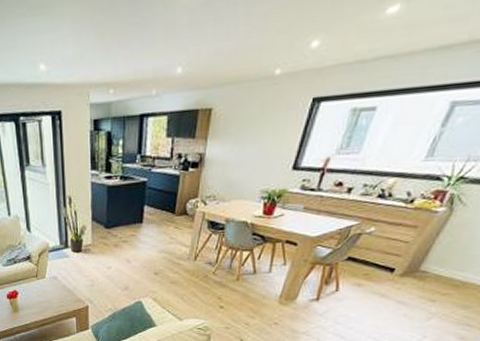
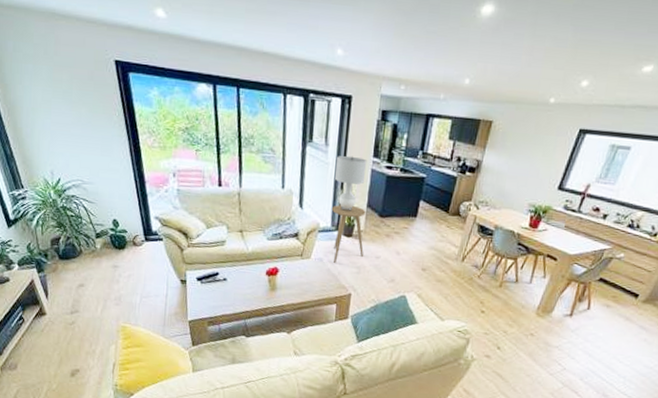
lamp: none [56,172,86,229] -> present [335,155,367,213]
side table: none [57,222,95,279] -> present [331,205,366,263]

